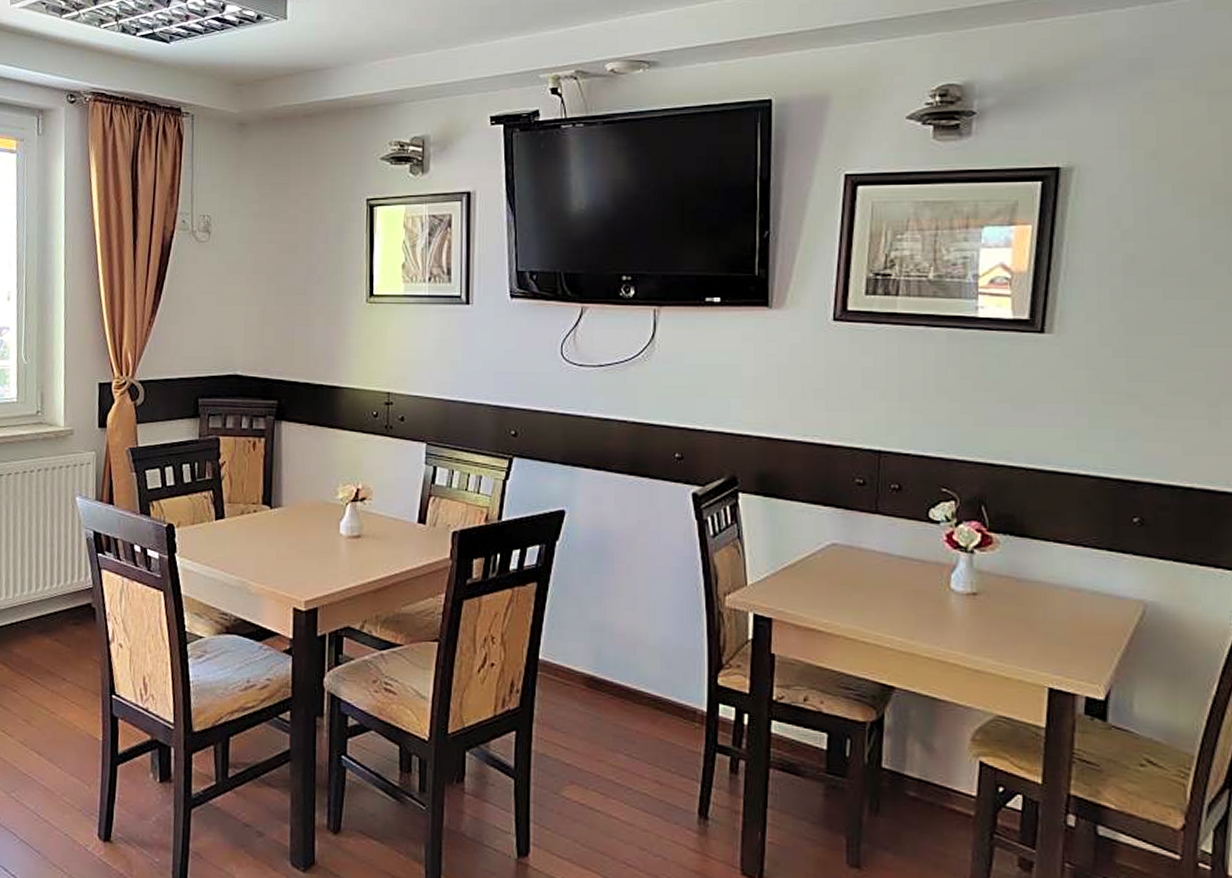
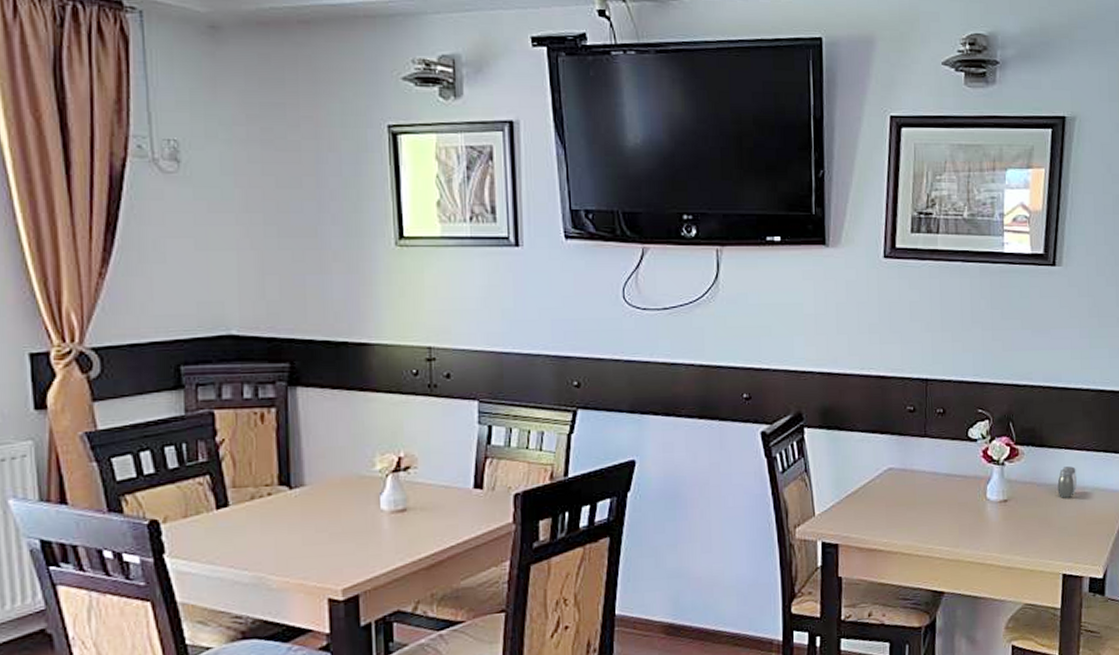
salt and pepper shaker: none [1043,563,1069,600] -> present [1057,466,1077,498]

